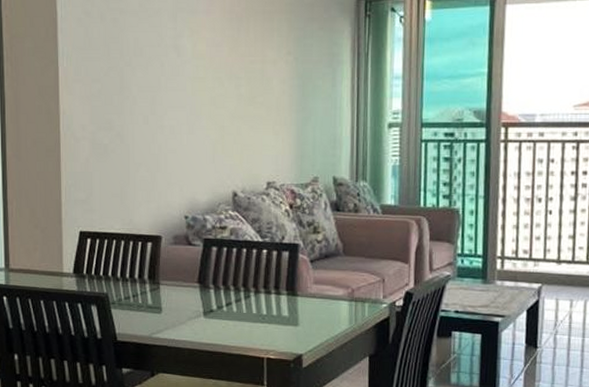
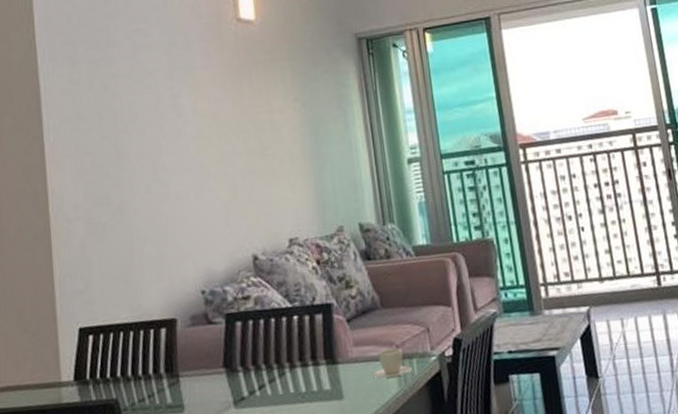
teacup: none [327,291,364,315] -> present [373,347,413,379]

